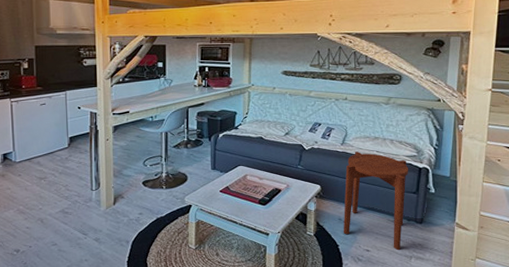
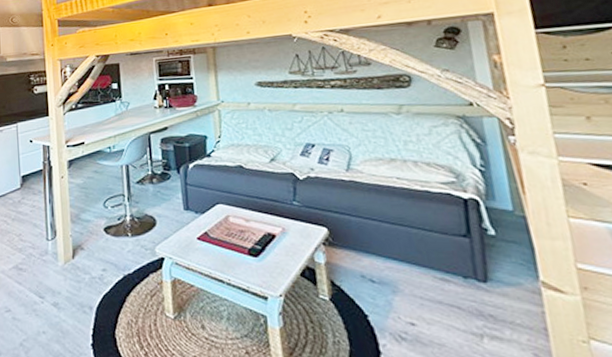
side table: present [343,151,409,251] -> none [358,179,463,325]

